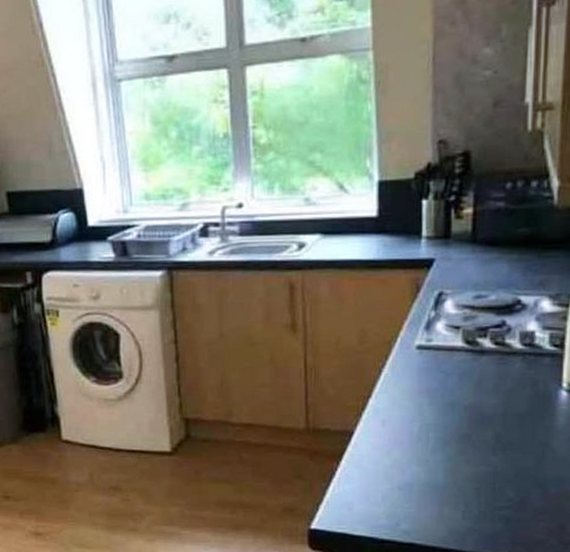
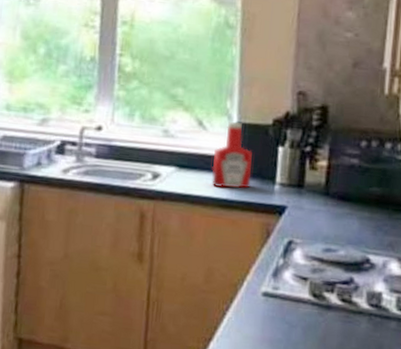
ketchup bottle: none [357,181,397,250] -> present [212,122,252,189]

